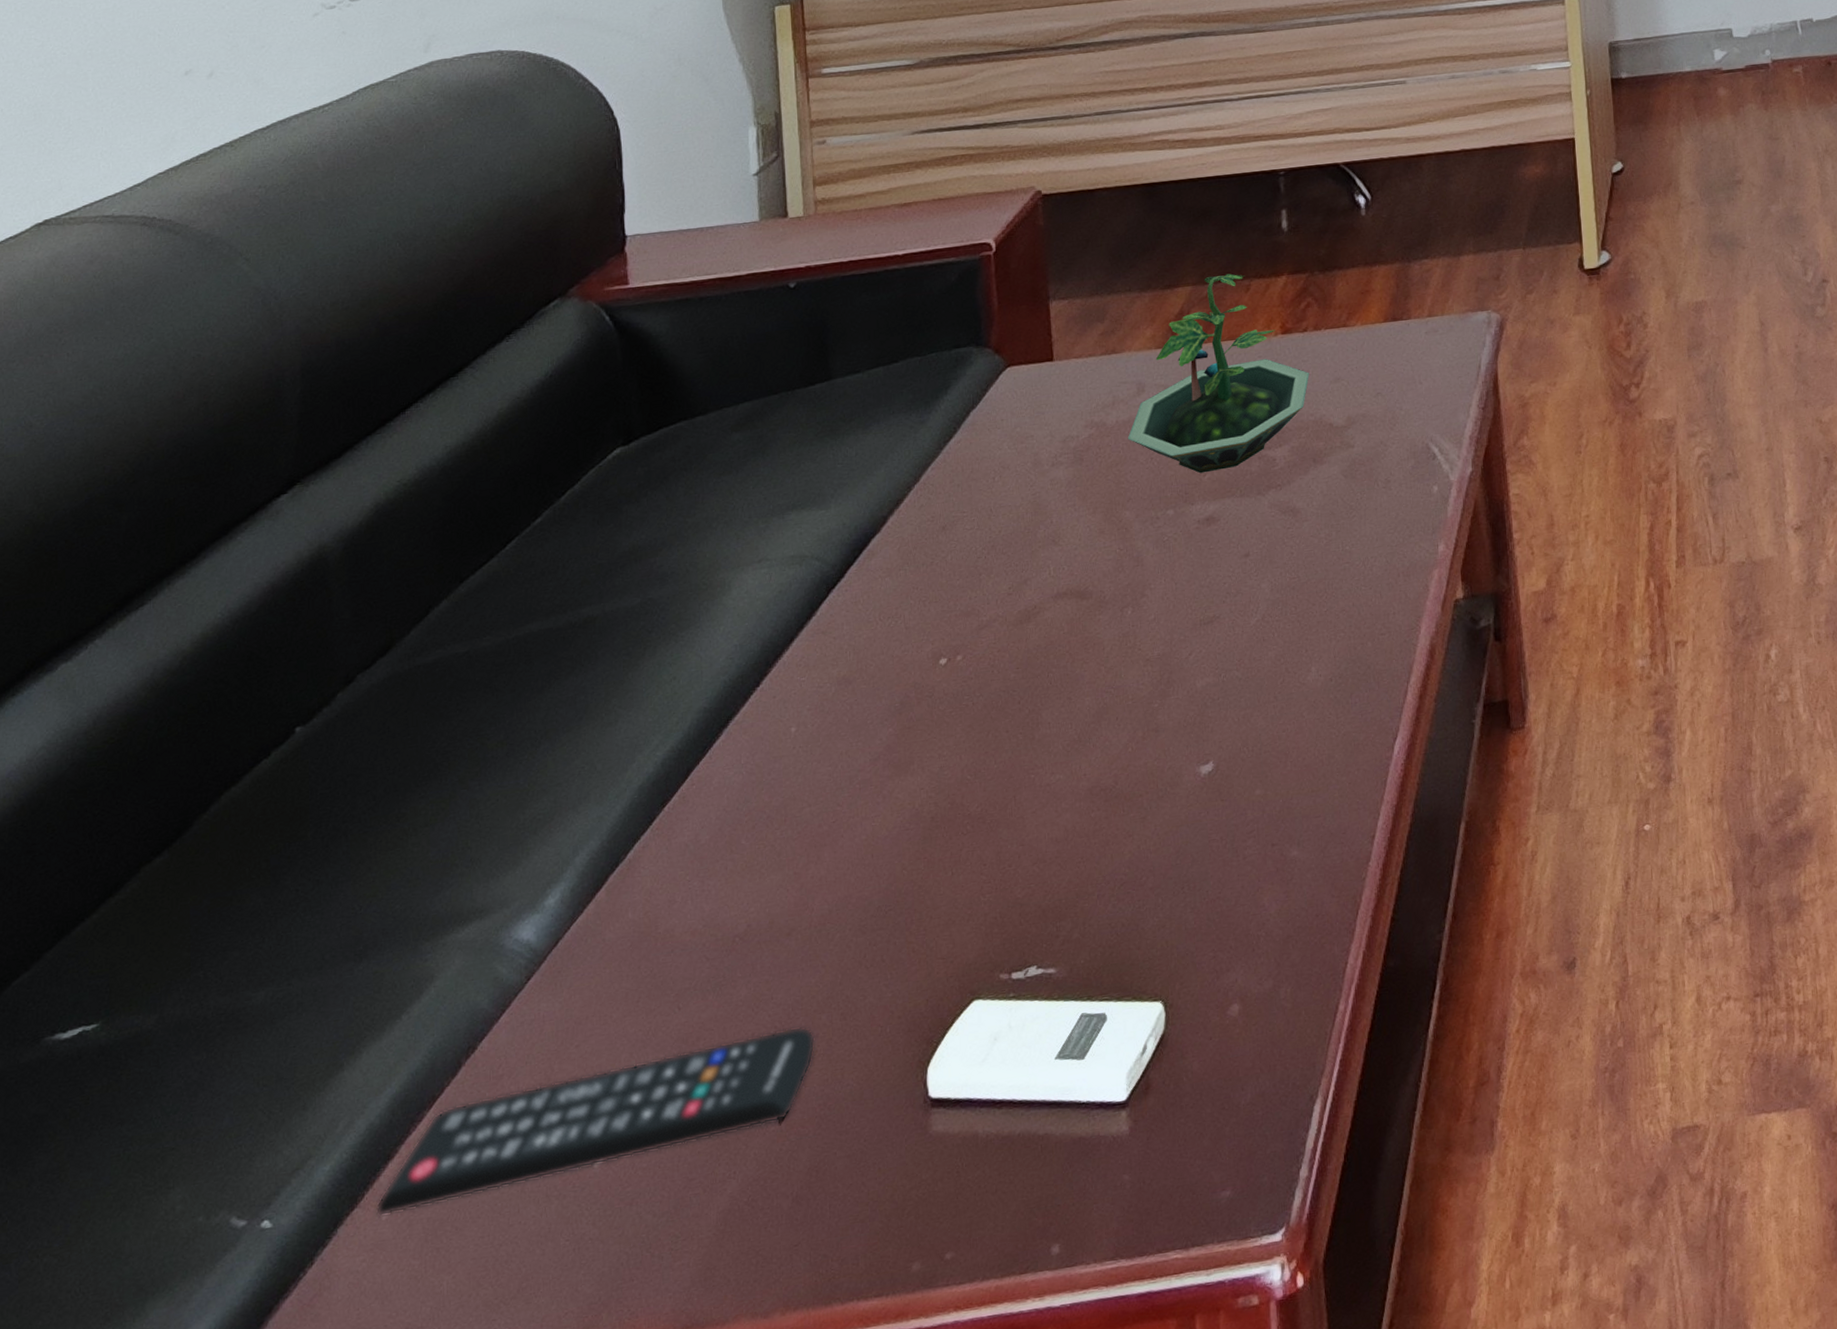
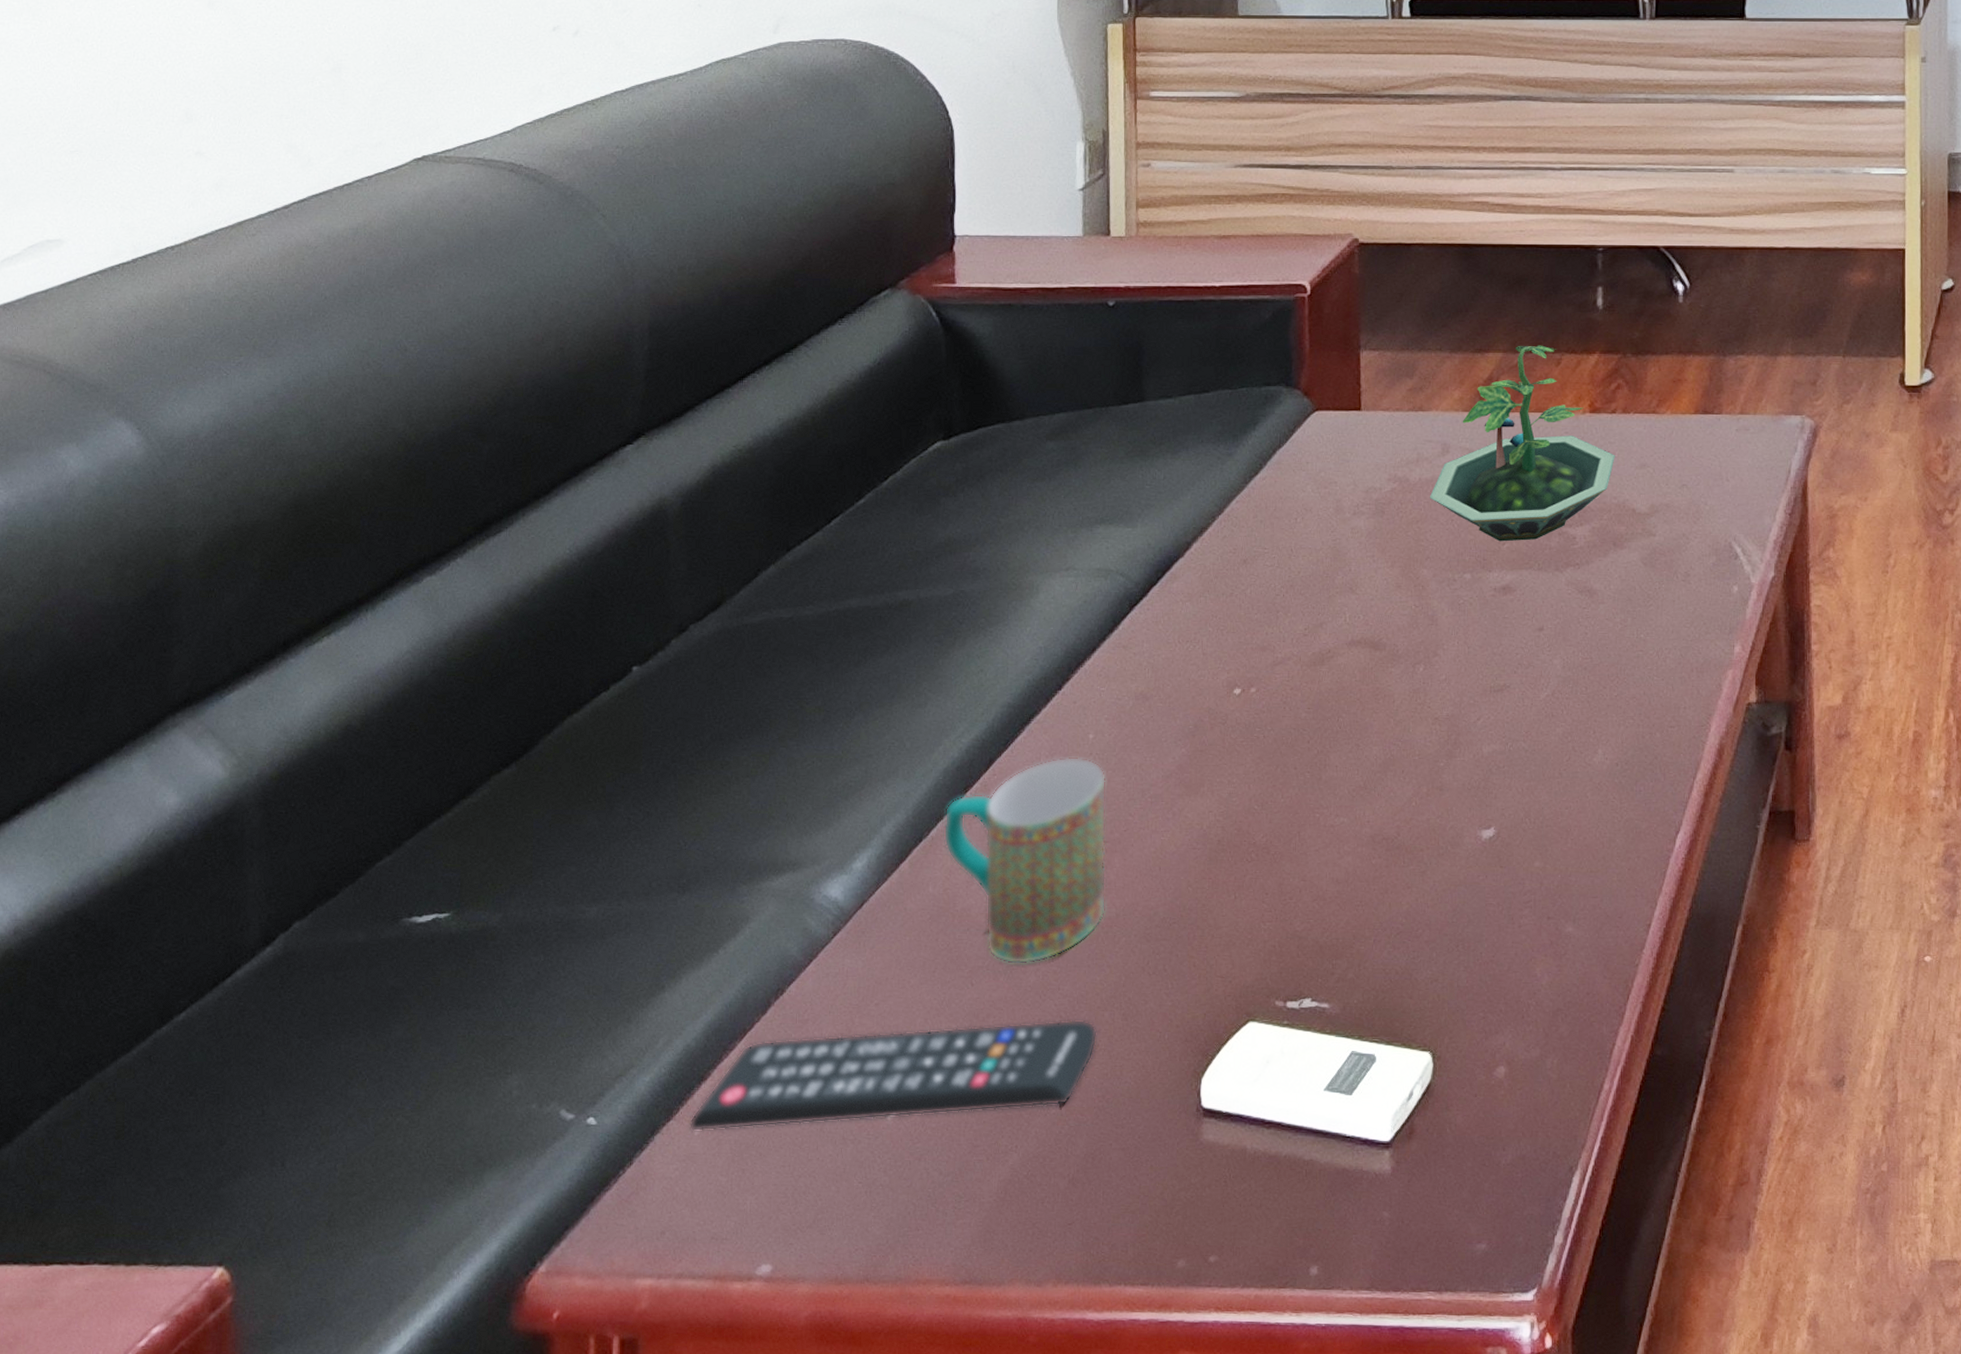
mug: none [641,752,818,980] -> present [943,756,1107,964]

